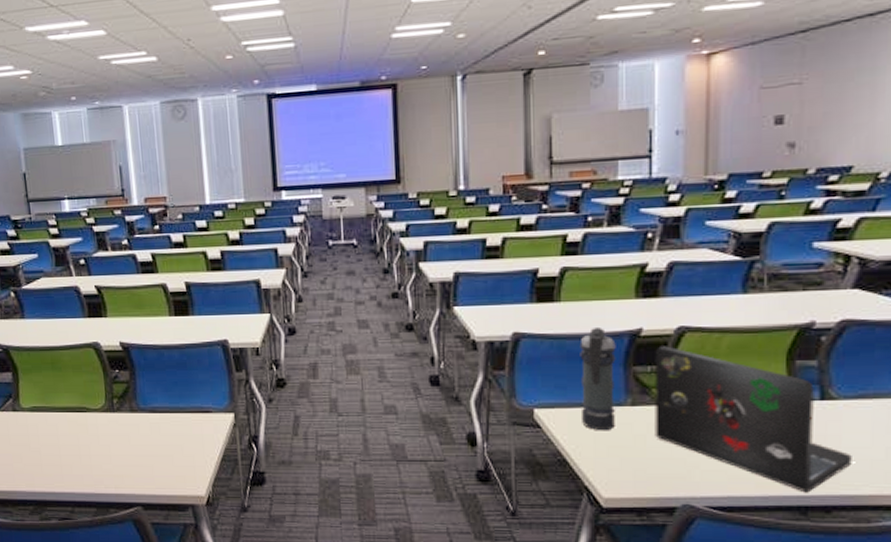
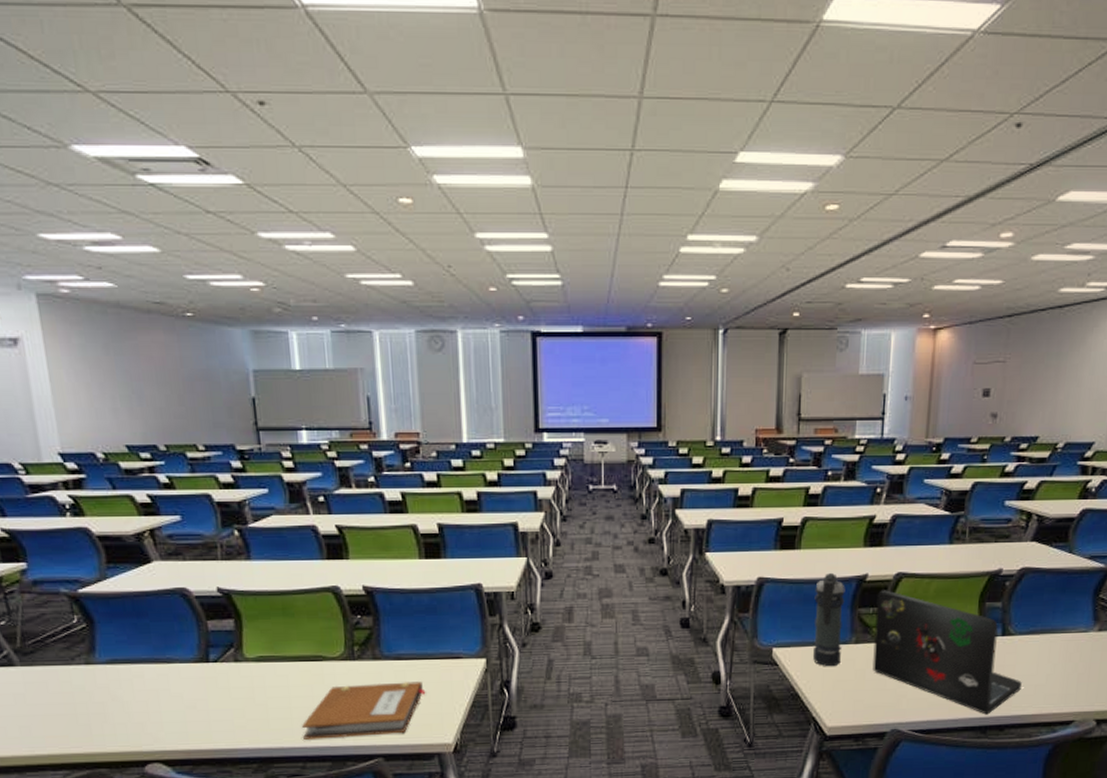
notebook: none [69,434,179,486] -> present [301,681,426,740]

